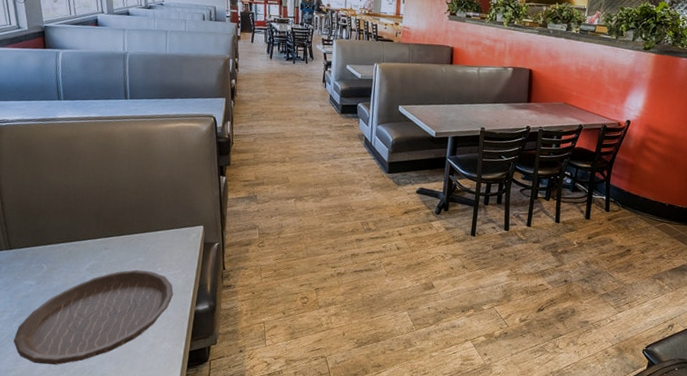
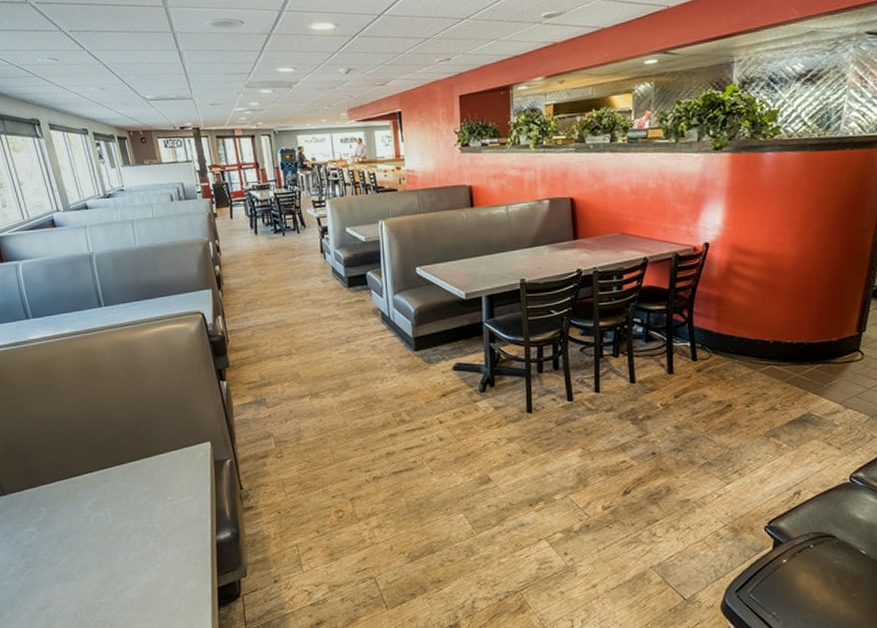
plate: present [14,269,173,365] -> none [24,501,189,620]

